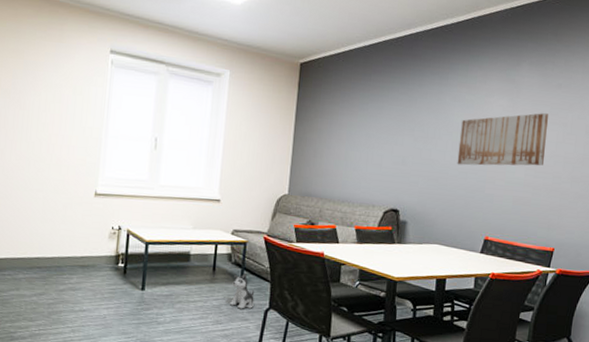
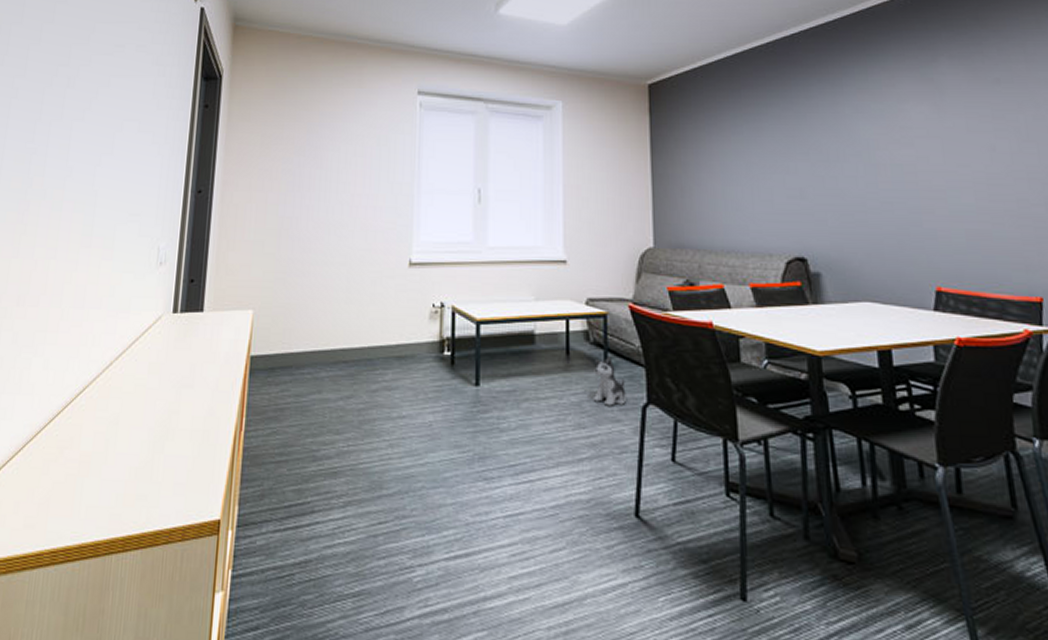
wall art: present [457,112,549,166] -> none [870,116,999,193]

